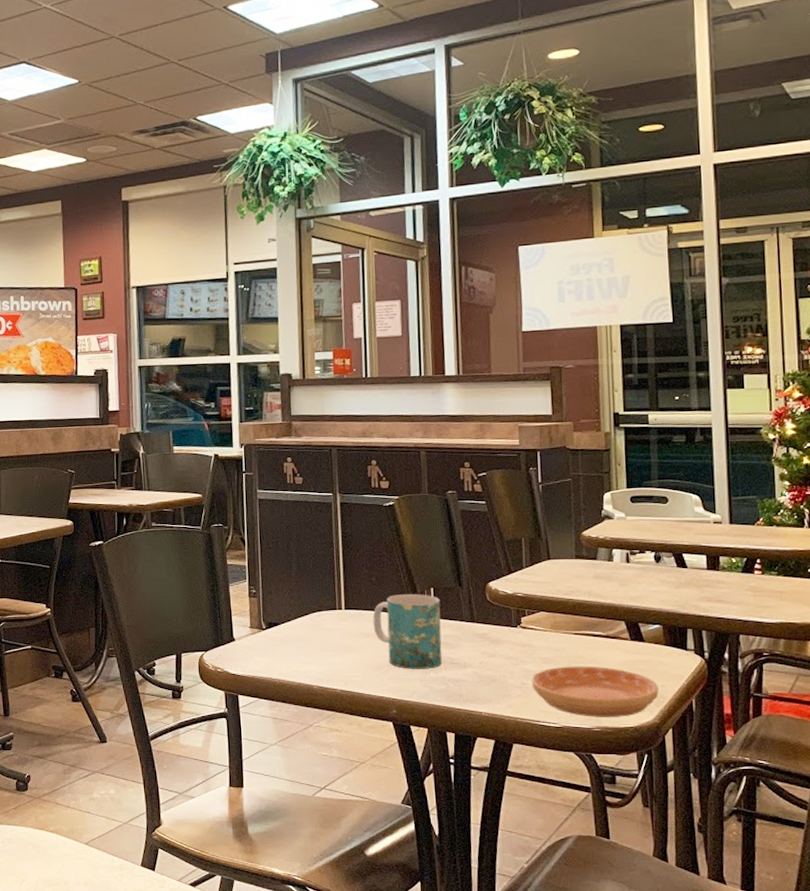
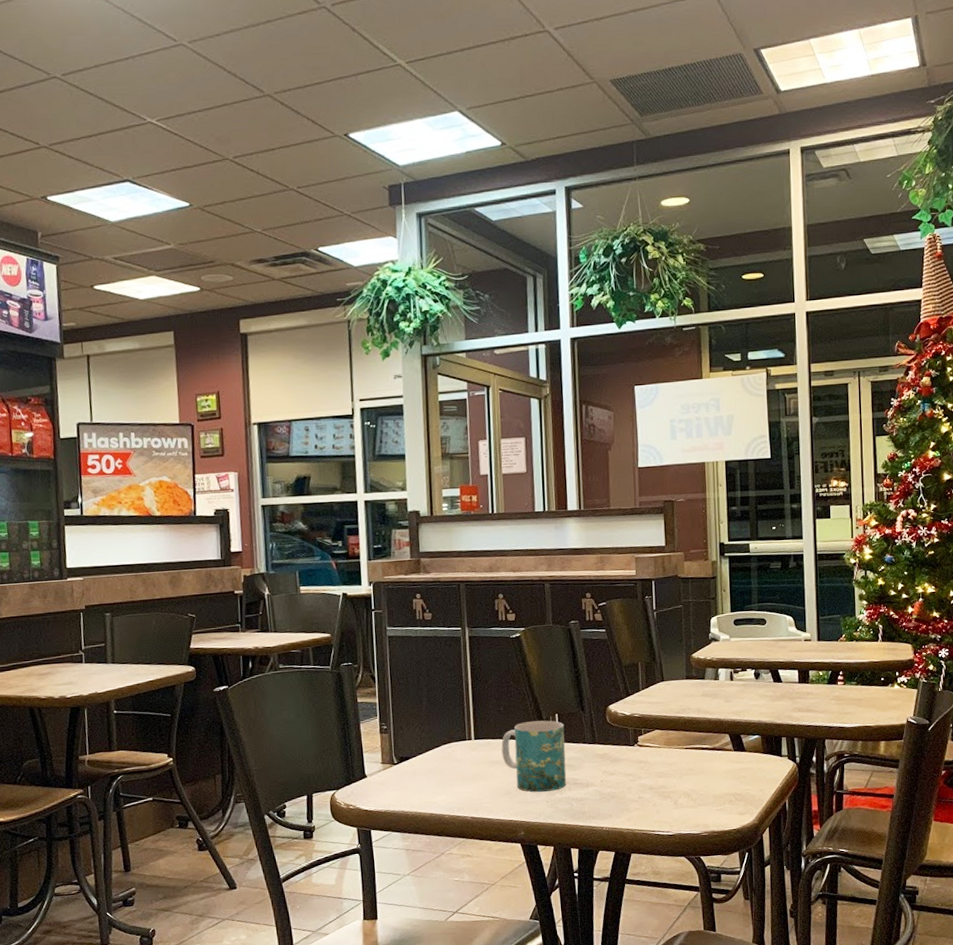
saucer: present [531,666,659,717] -> none [647,776,758,823]

